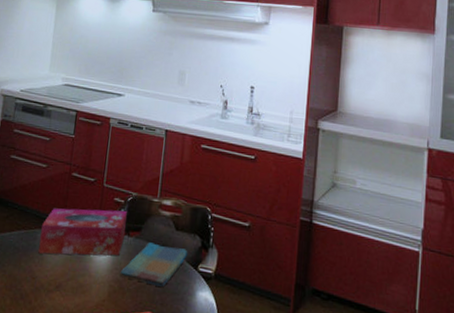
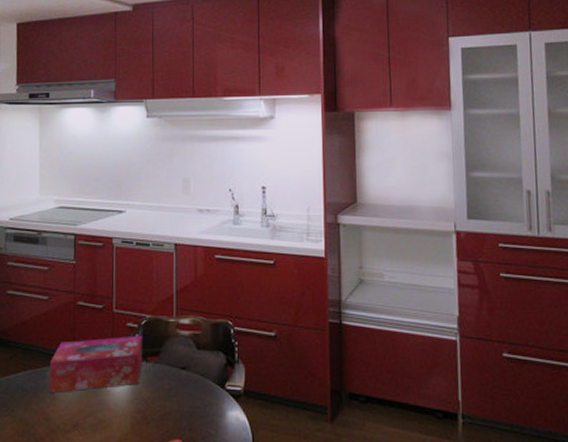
dish towel: present [119,242,188,287] -> none [141,366,213,411]

